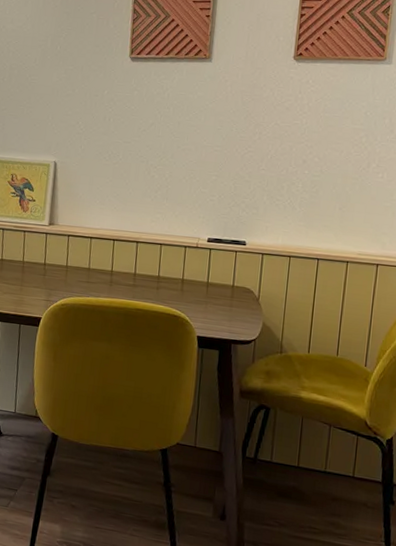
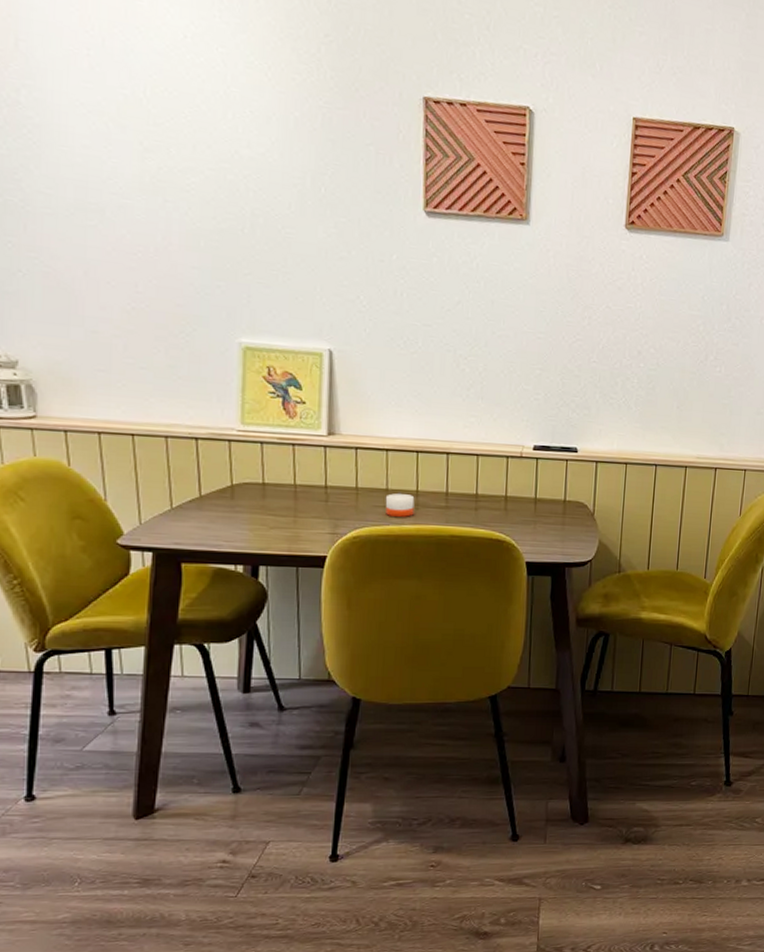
candle: none [87,271,110,292] -> present [385,492,415,518]

